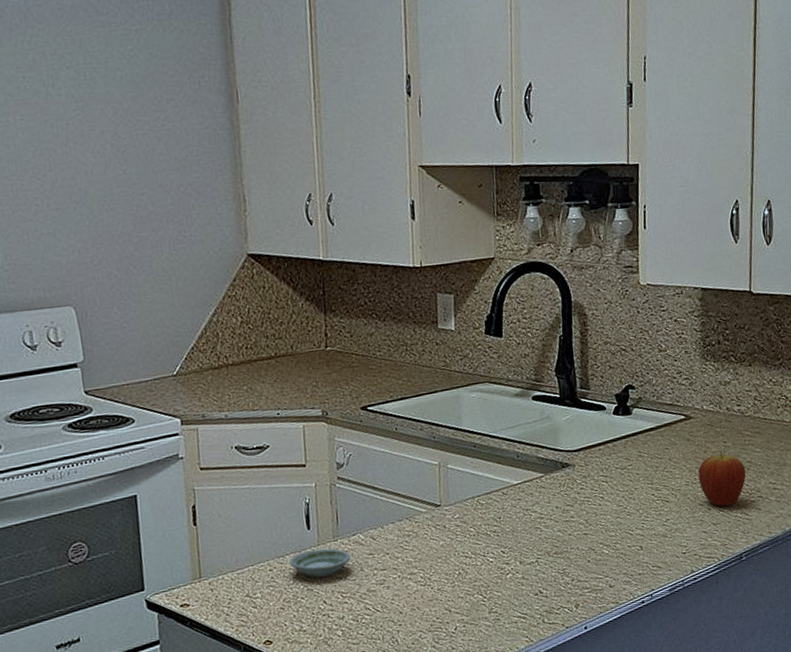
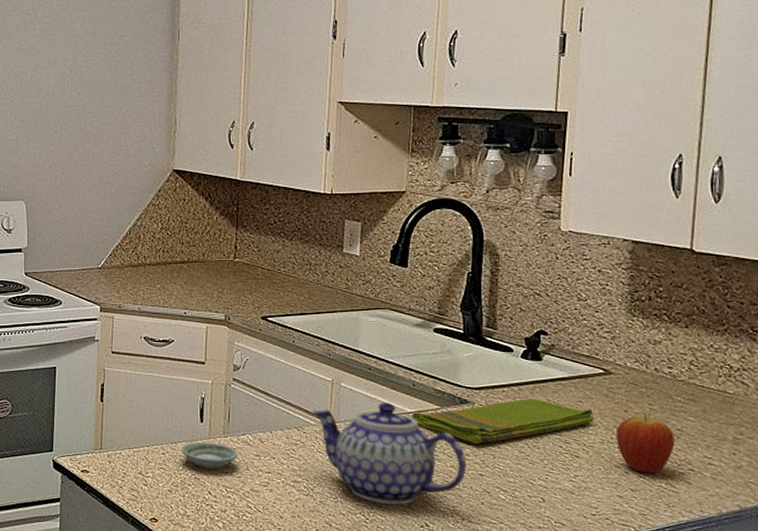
teapot: none [422,477,573,580] -> present [313,402,467,505]
dish towel: none [519,452,679,506] -> present [413,399,594,444]

